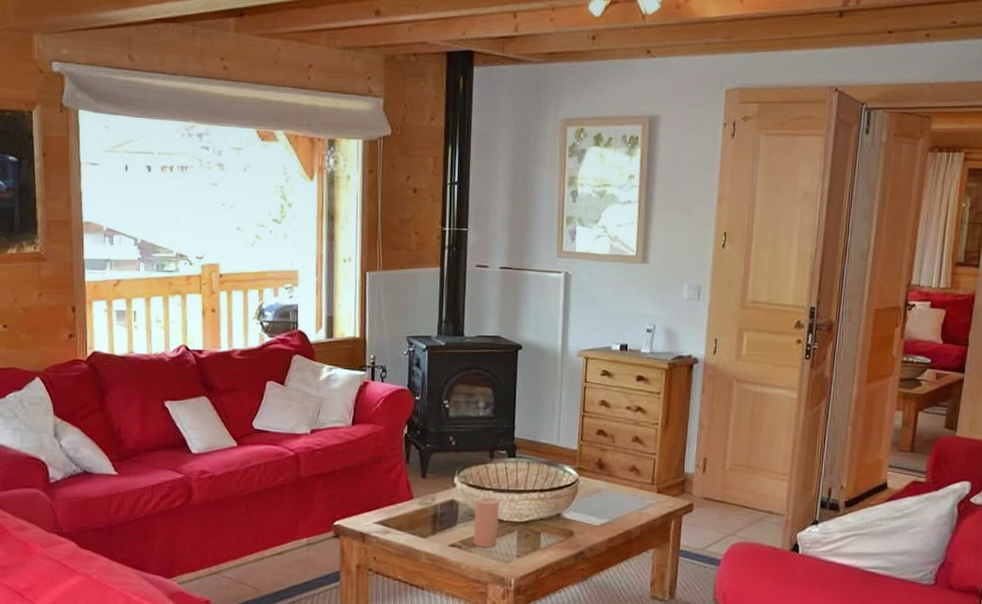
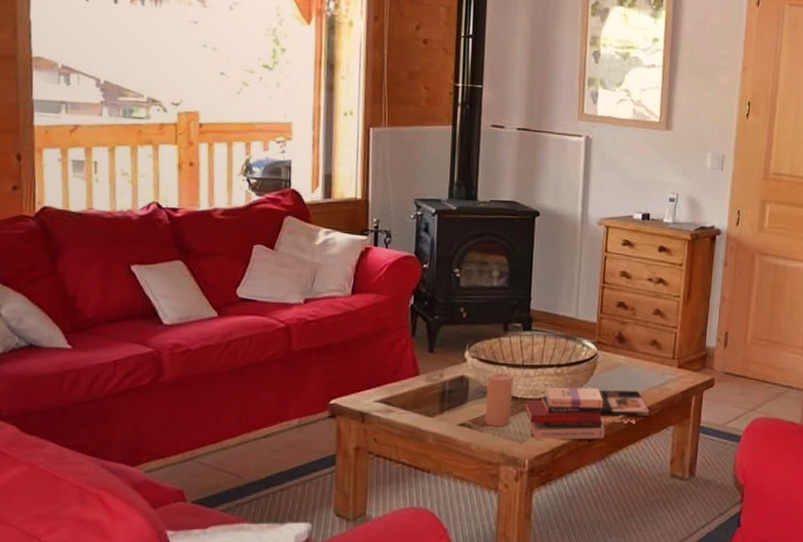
books: none [510,511,587,563] -> present [524,387,605,441]
magazine: none [580,513,630,547] -> present [598,389,650,424]

